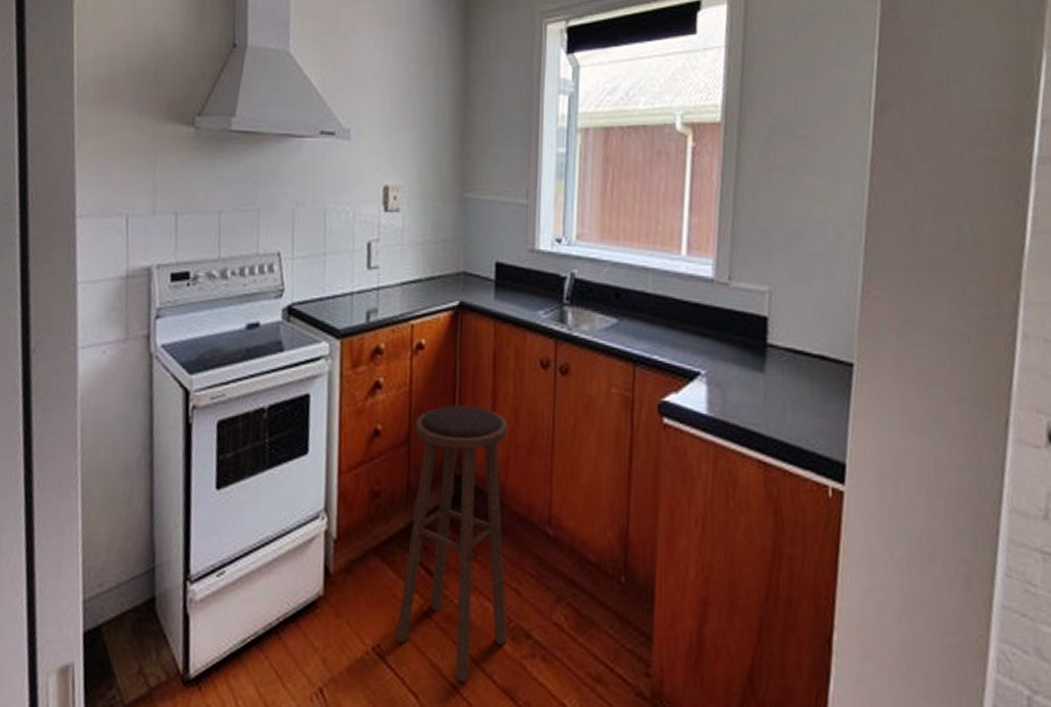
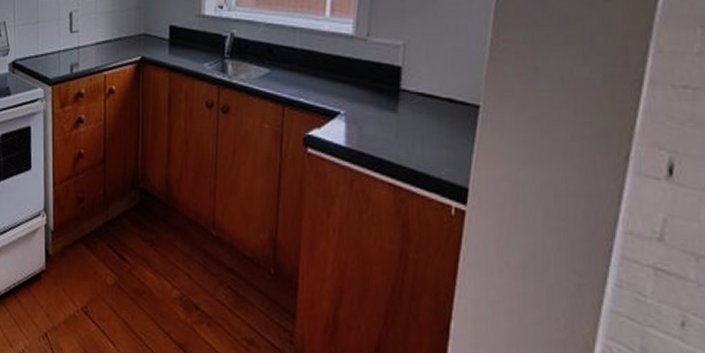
stool: present [396,404,509,682] -> none [98,135,181,337]

